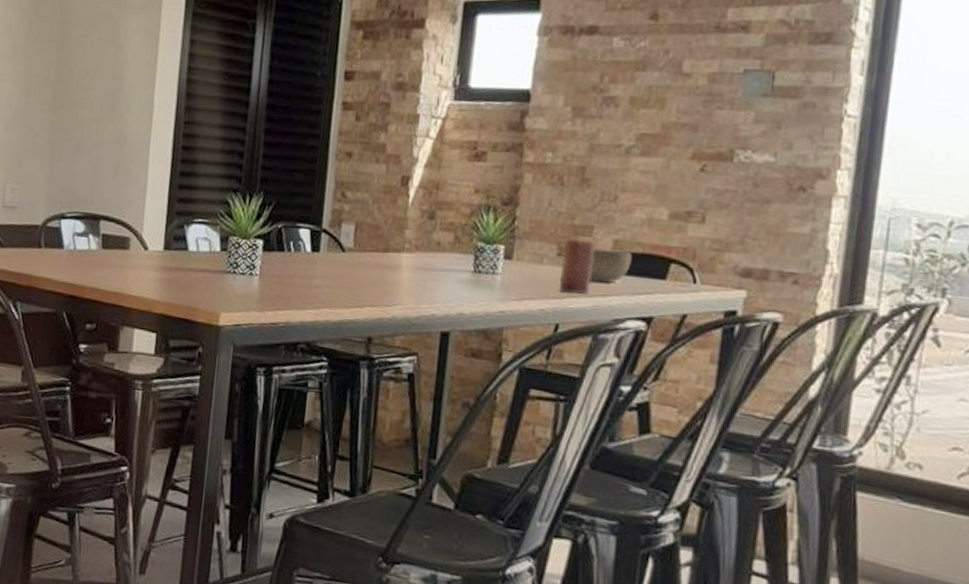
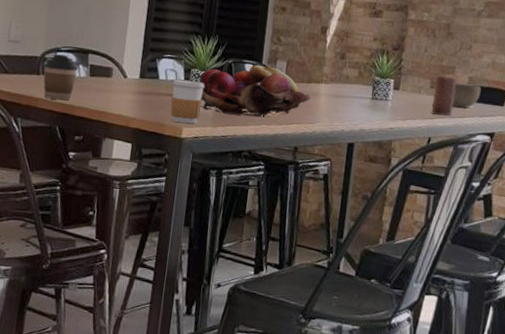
coffee cup: none [45,222,88,280] -> present [43,54,79,101]
coffee cup: none [204,250,247,308] -> present [170,79,205,124]
fruit basket: none [239,230,389,298] -> present [199,65,311,117]

